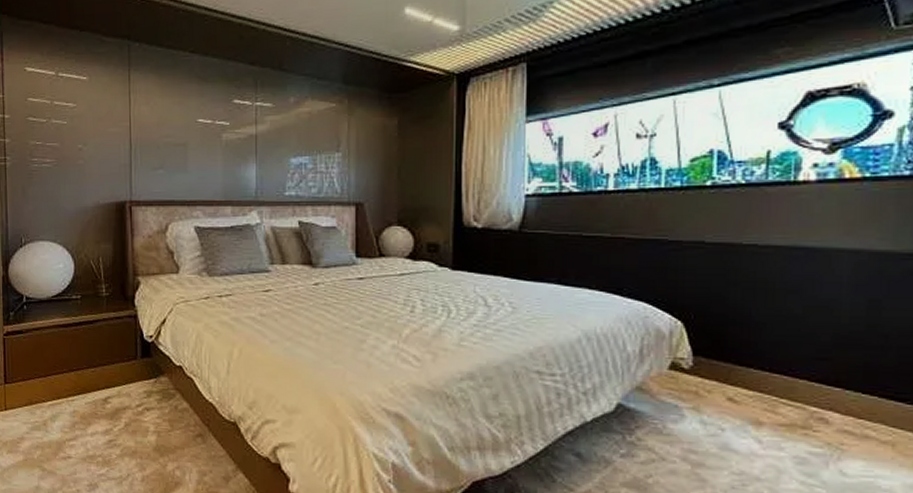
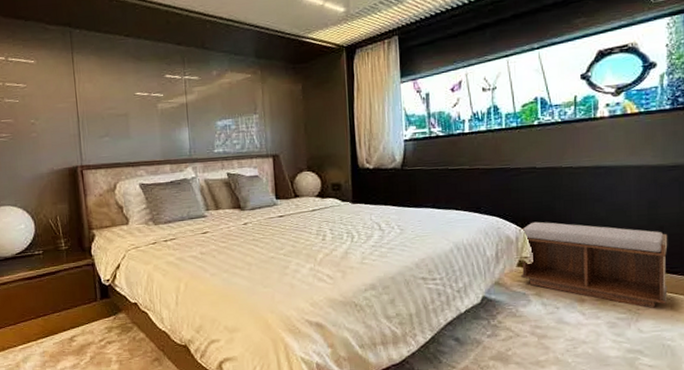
bench: none [673,313,895,445] -> present [519,221,668,308]

